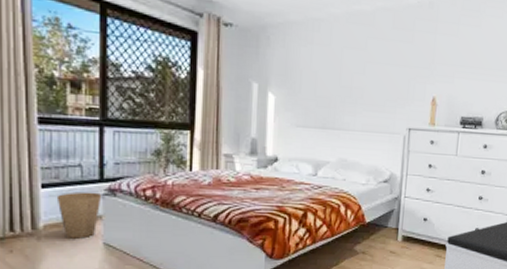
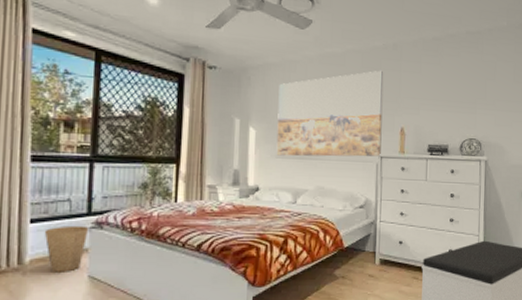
wall art: none [296,32,417,128] -> present [276,70,384,157]

